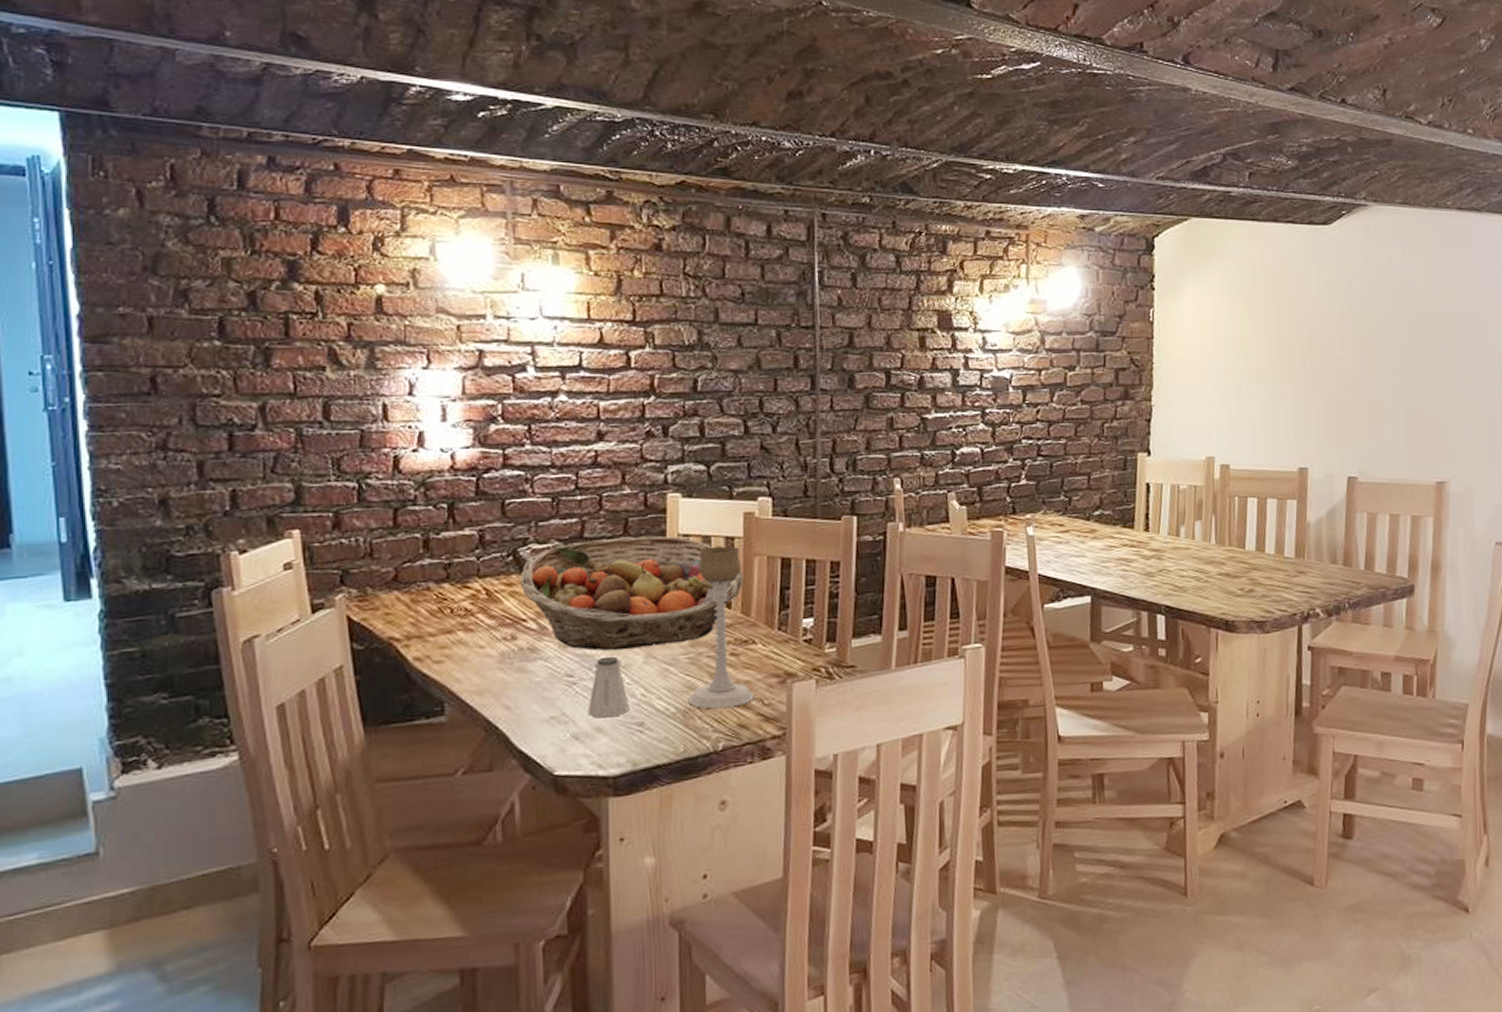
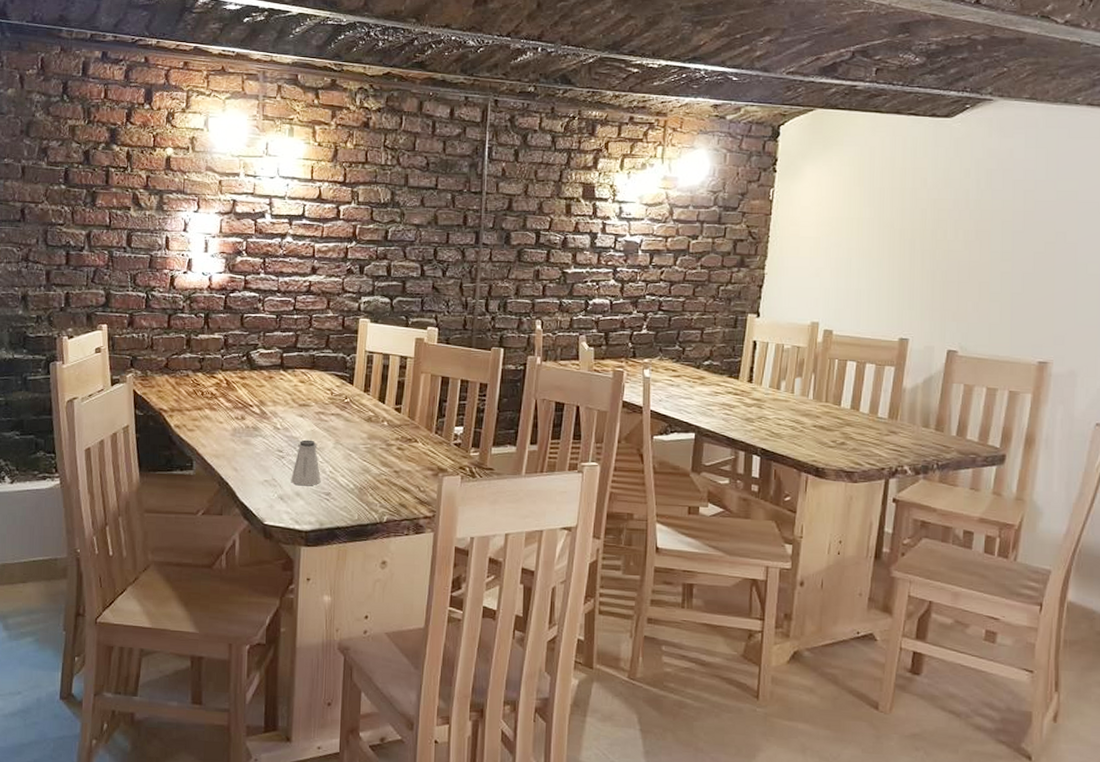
fruit basket: present [520,535,744,651] -> none [250,349,412,436]
candle holder: present [688,545,755,710] -> none [363,362,414,490]

